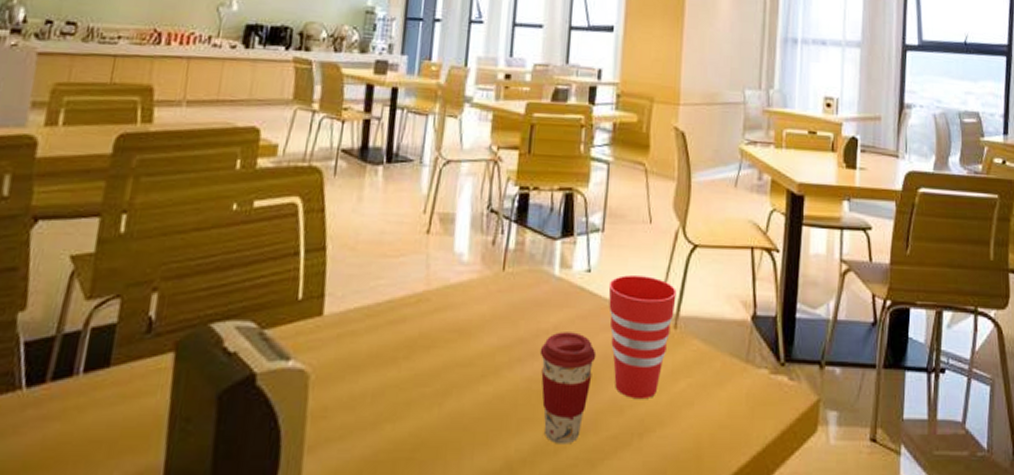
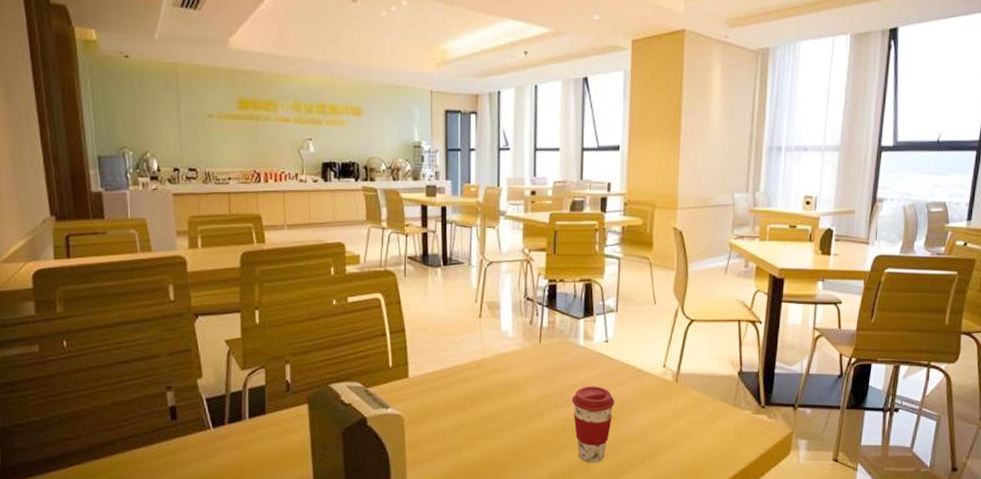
cup: present [608,275,677,400] -> none [622,344,677,433]

